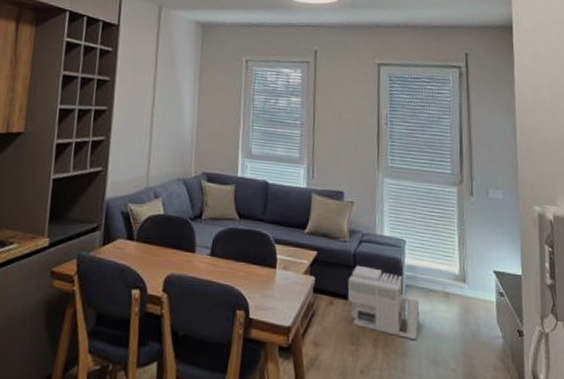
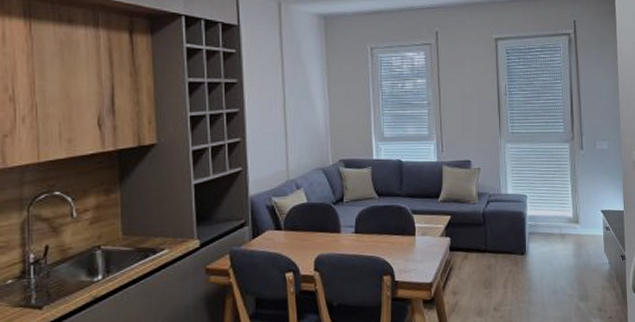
architectural model: present [347,264,420,341] -> none [479,222,541,277]

